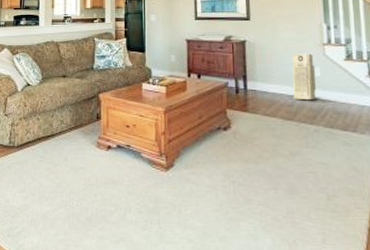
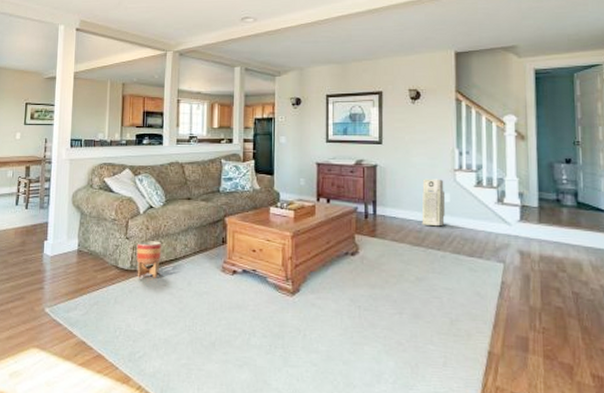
planter: none [14,117,38,154] -> present [136,241,161,278]

